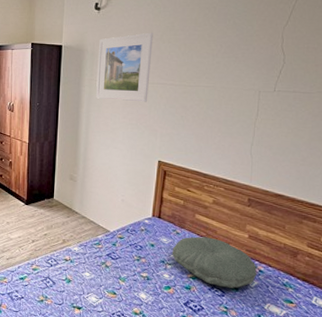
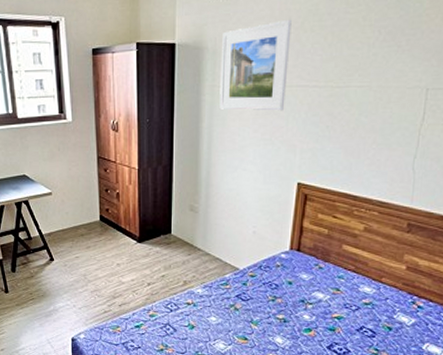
pillow: present [172,236,257,288] -> none [313,271,415,328]

